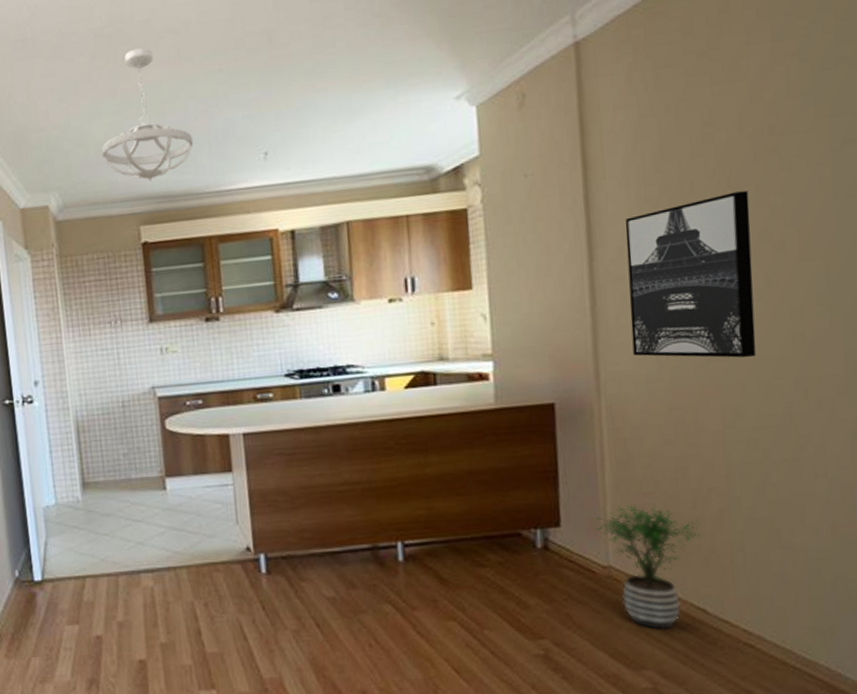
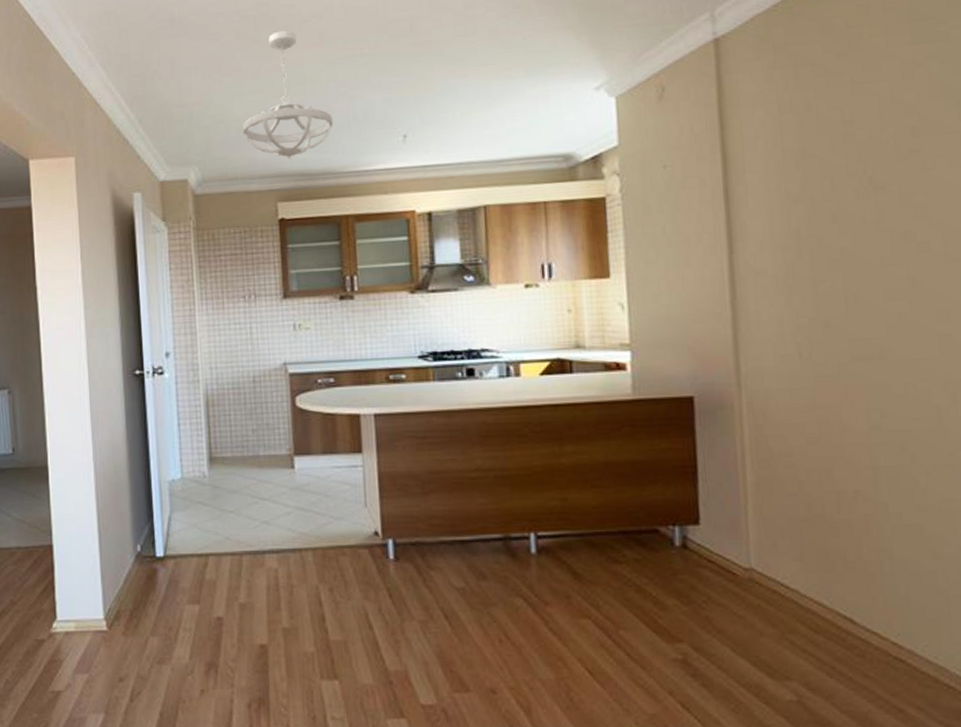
potted plant: present [595,505,702,630] -> none [736,505,848,639]
wall art: present [625,191,756,358] -> none [766,190,902,359]

